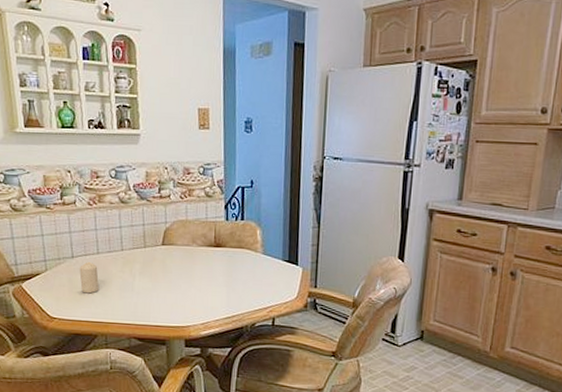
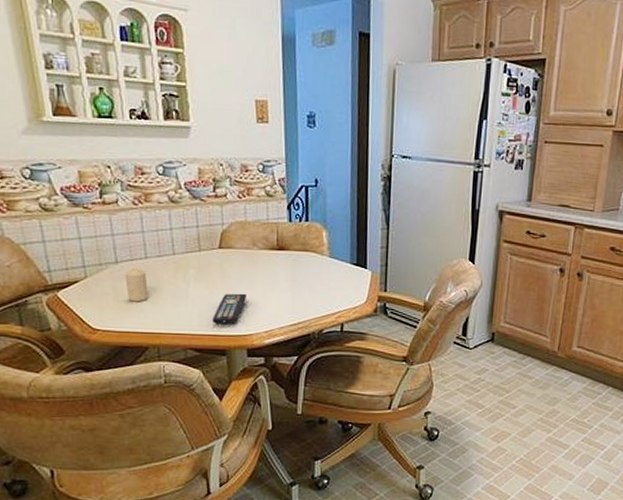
remote control: none [154,287,185,316] -> present [212,293,246,325]

